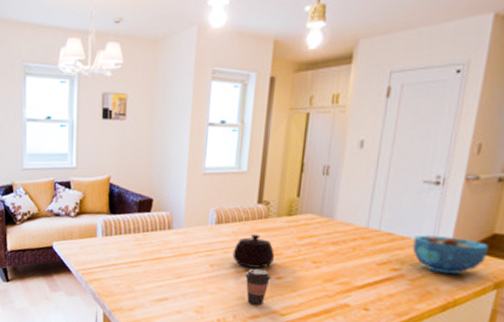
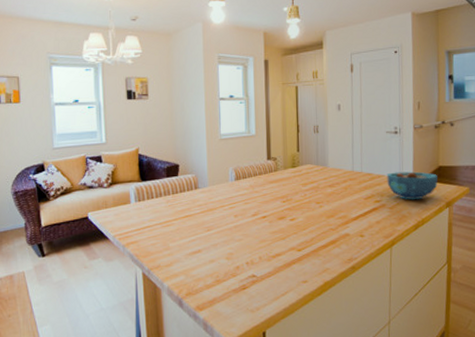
teapot: present [232,233,275,269] -> none [252,185,287,214]
coffee cup: present [245,268,272,305] -> none [265,213,286,245]

